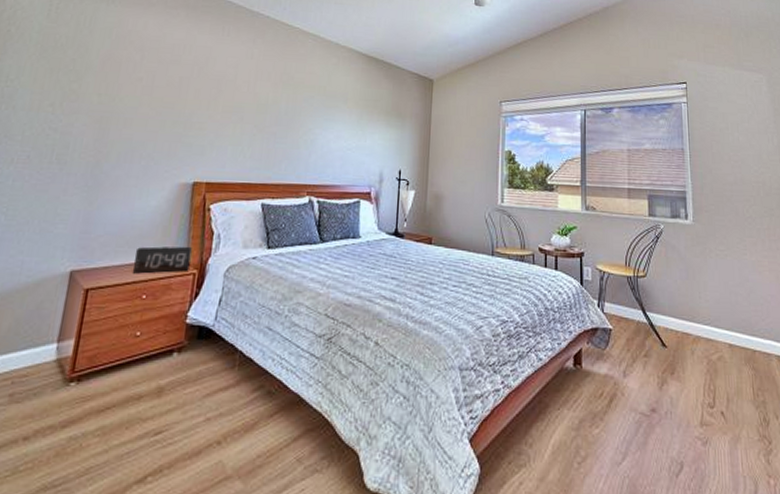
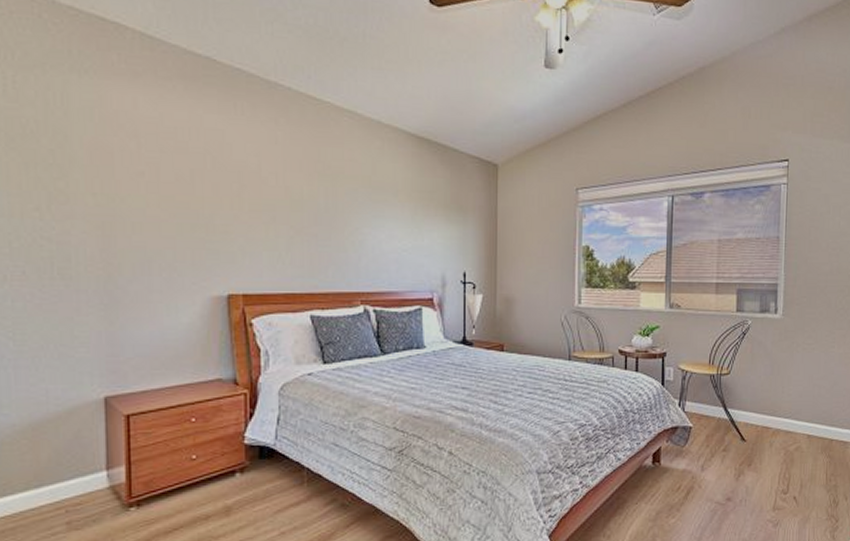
alarm clock: present [133,246,192,274] -> none [176,365,239,397]

